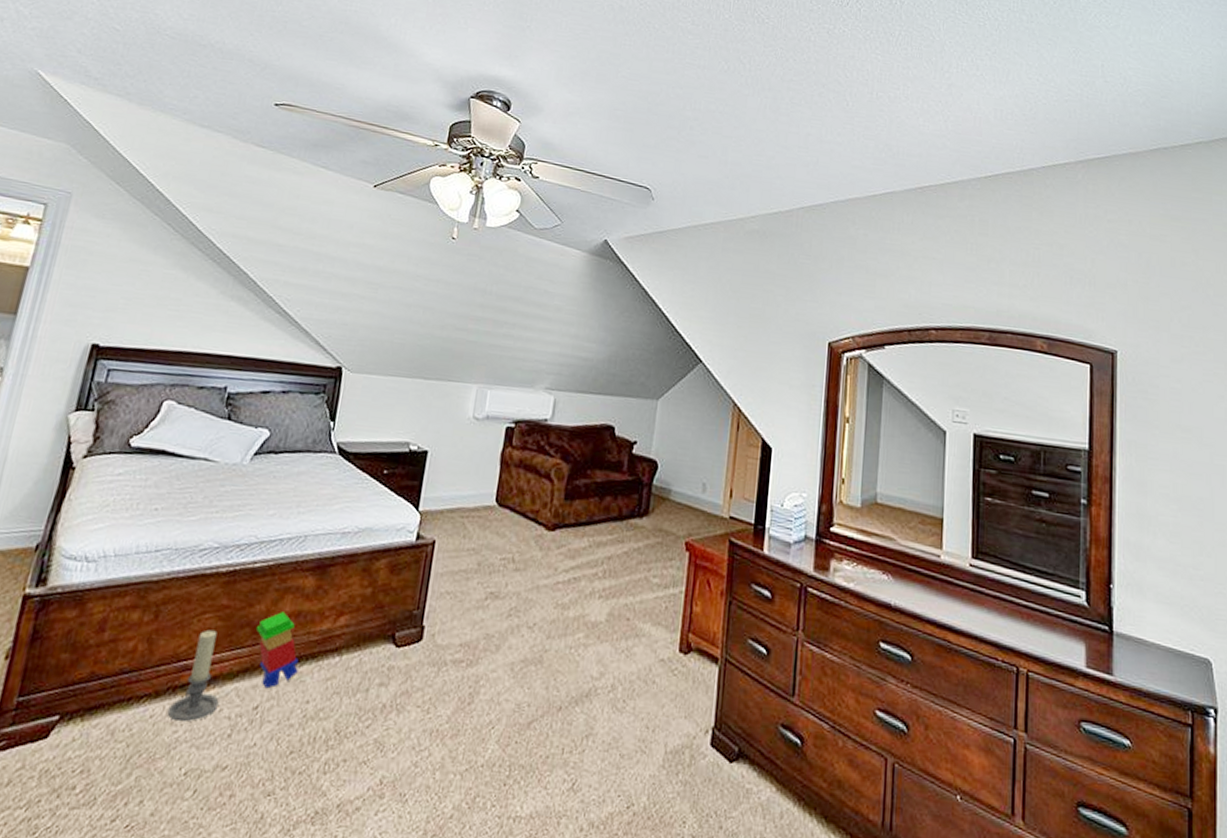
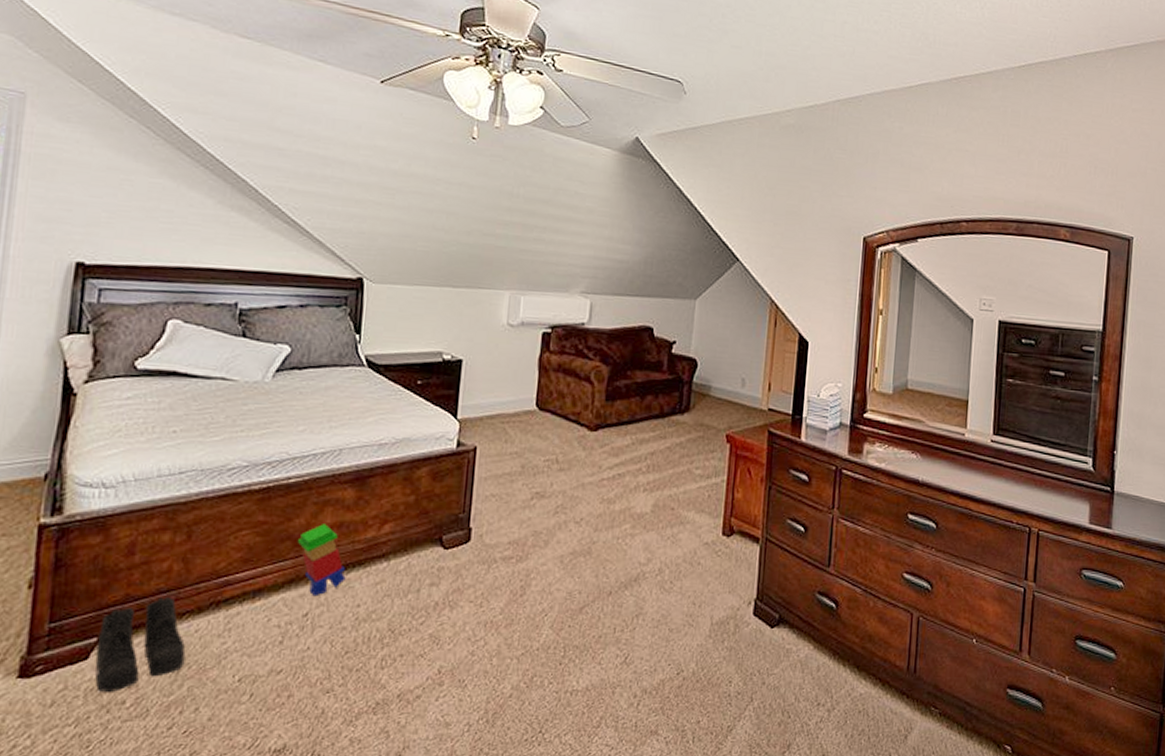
boots: none [51,677,139,777] -> present [95,597,186,693]
candle holder: present [167,629,219,722] -> none [213,545,266,634]

